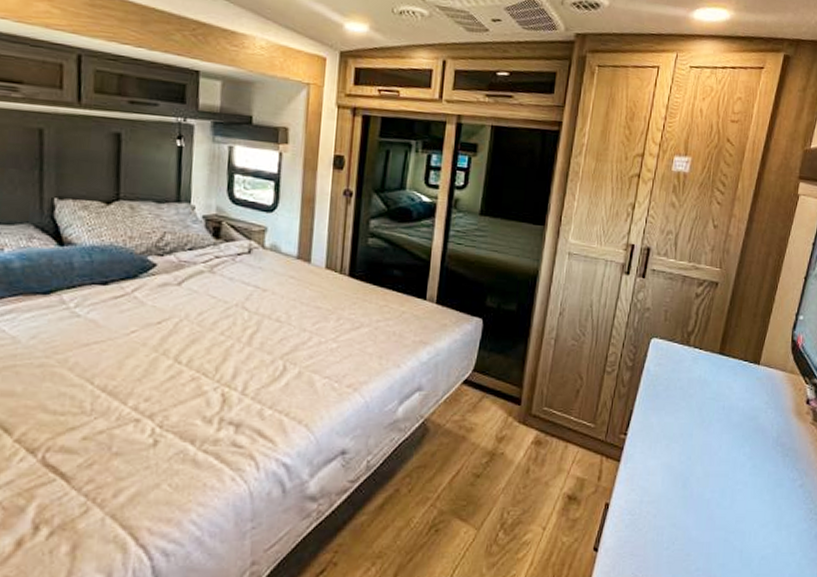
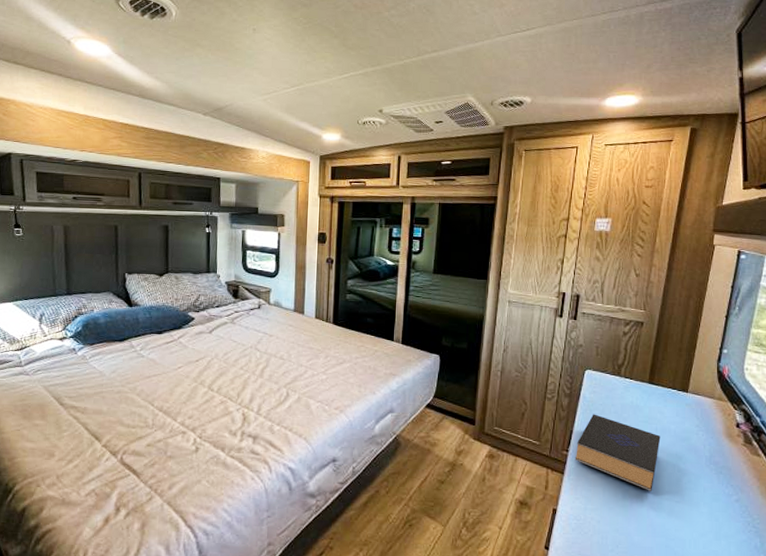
book: none [633,390,728,479] -> present [575,414,661,491]

